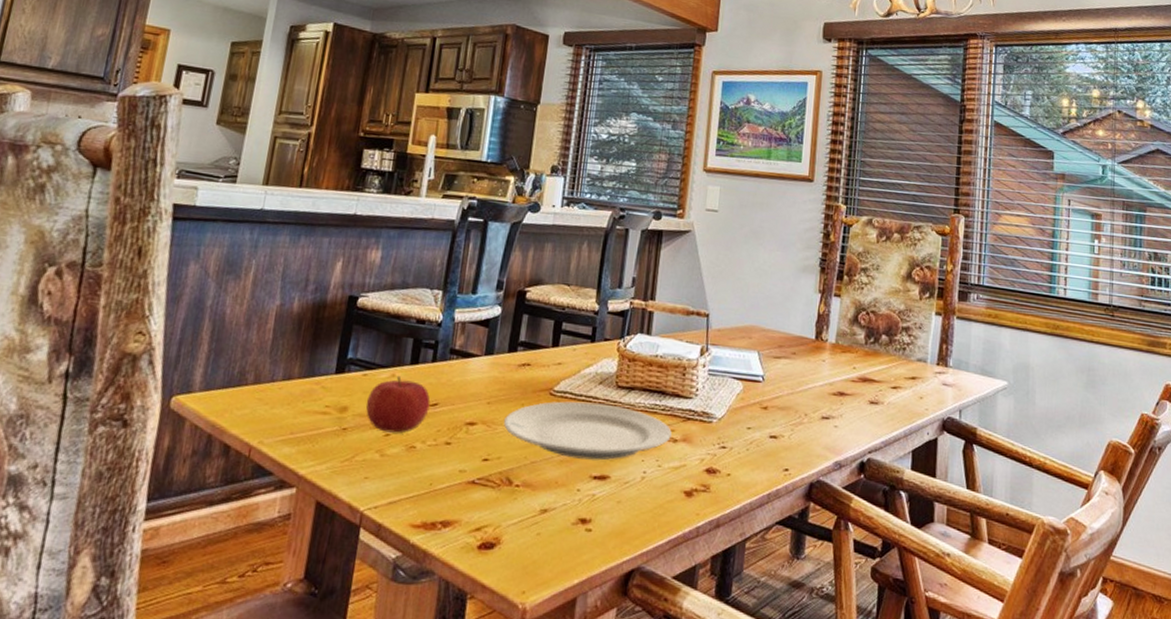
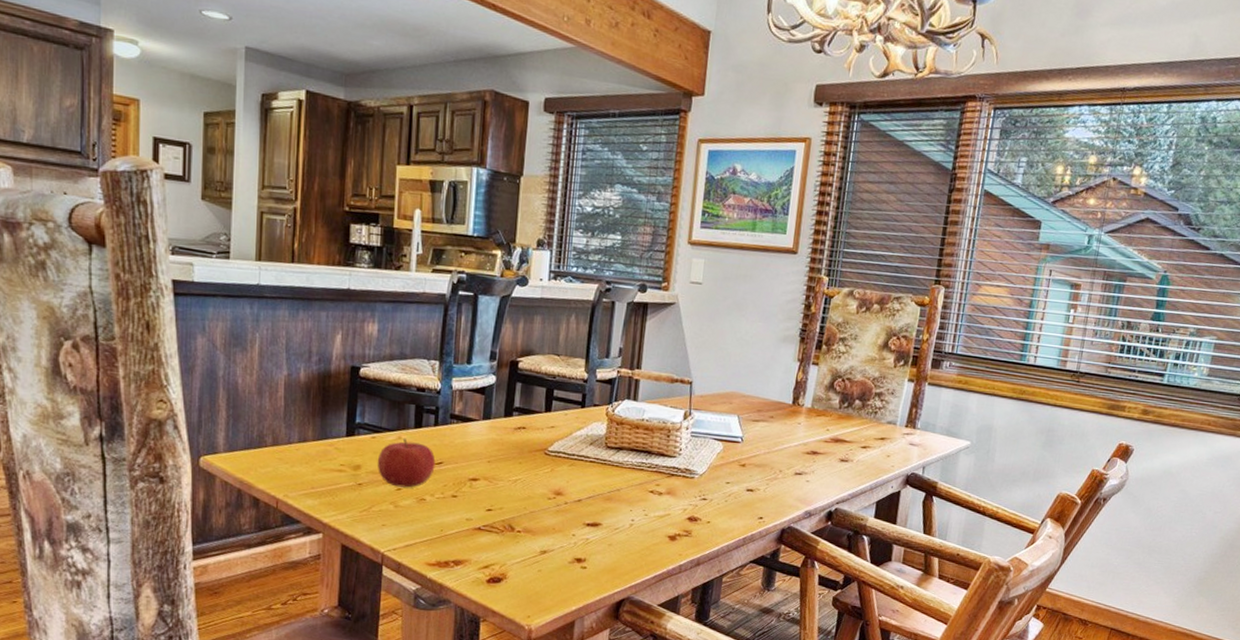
plate: present [504,401,672,460] -> none [504,460,657,510]

